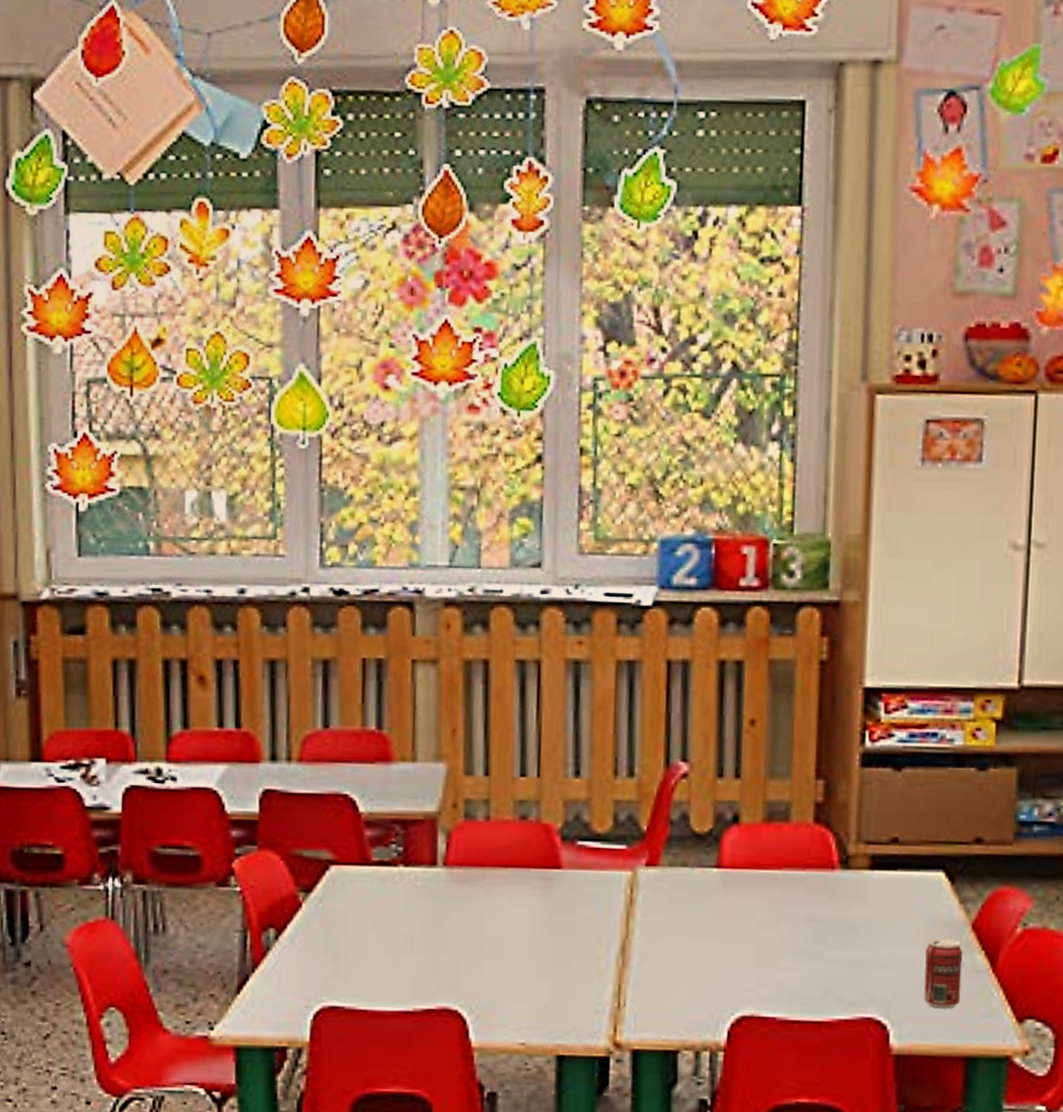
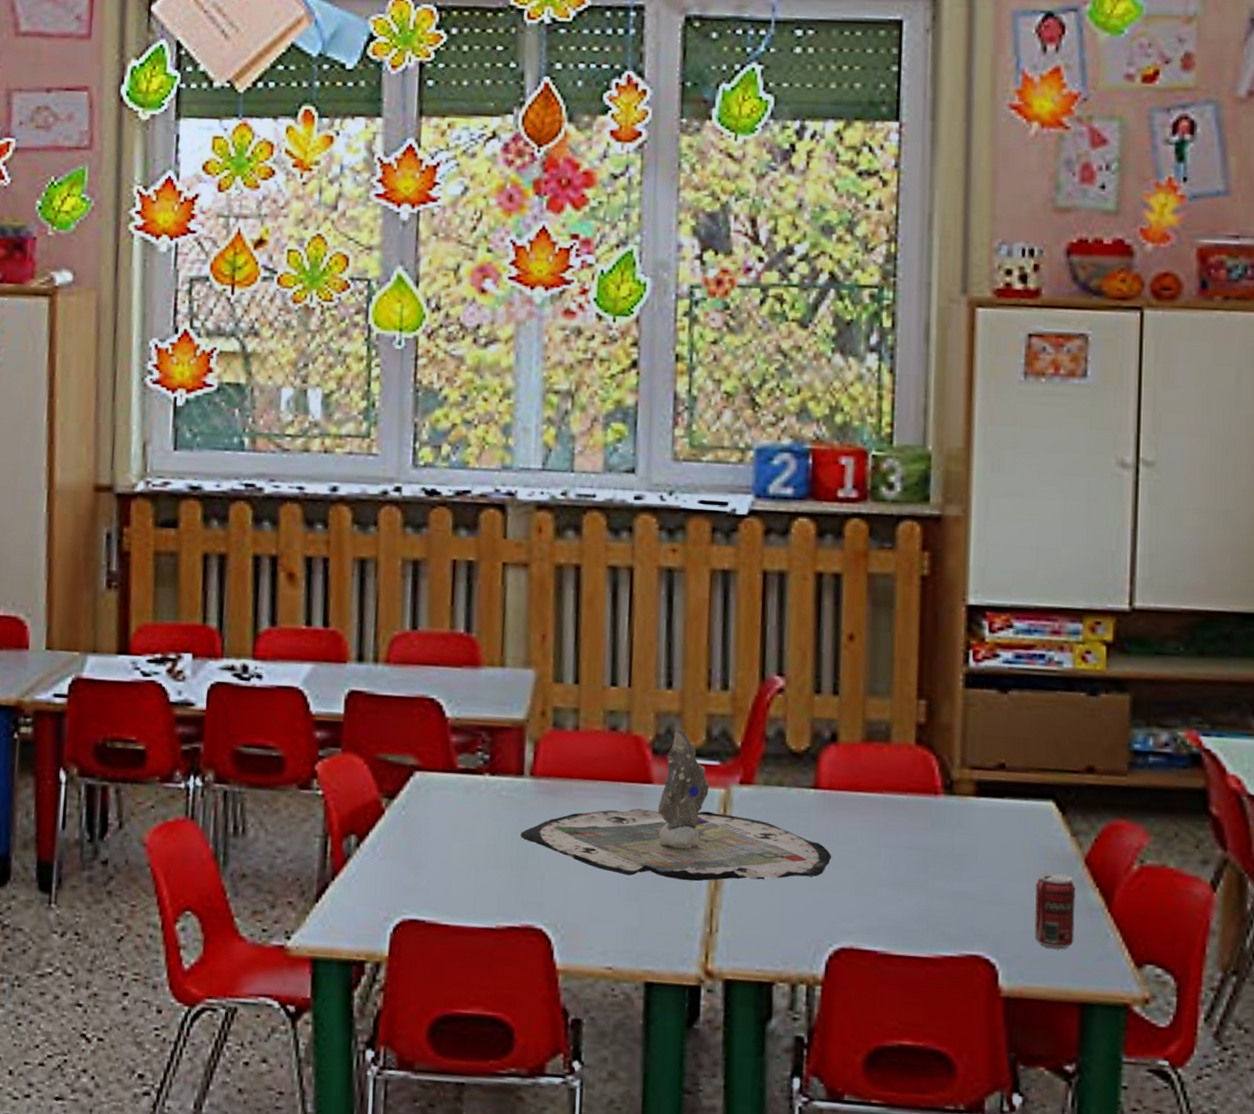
board game: none [435,815,734,960] -> present [520,728,832,881]

